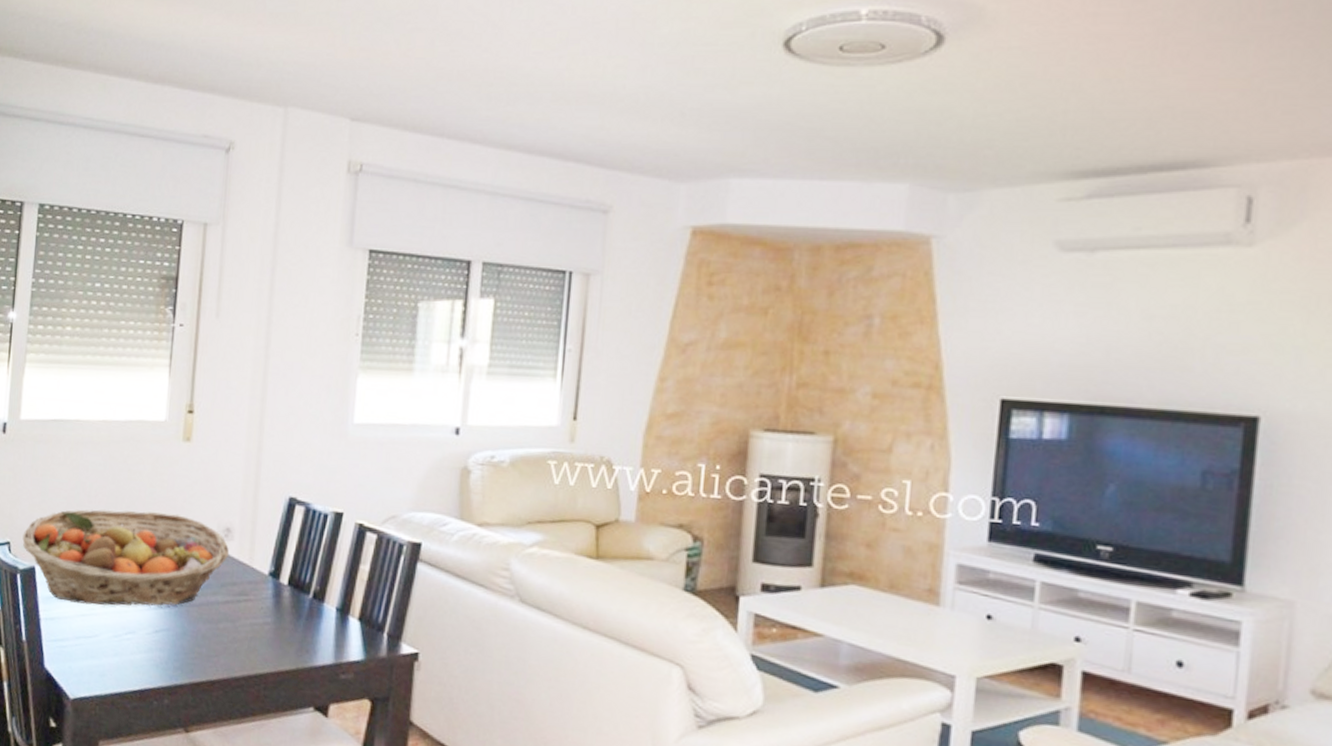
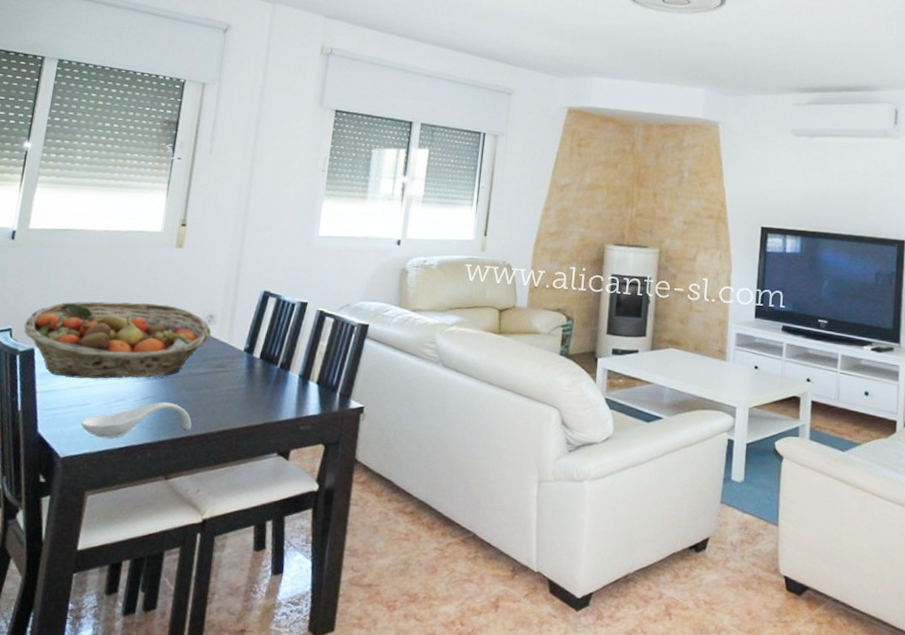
spoon rest: none [89,636,212,679] -> present [80,401,192,438]

